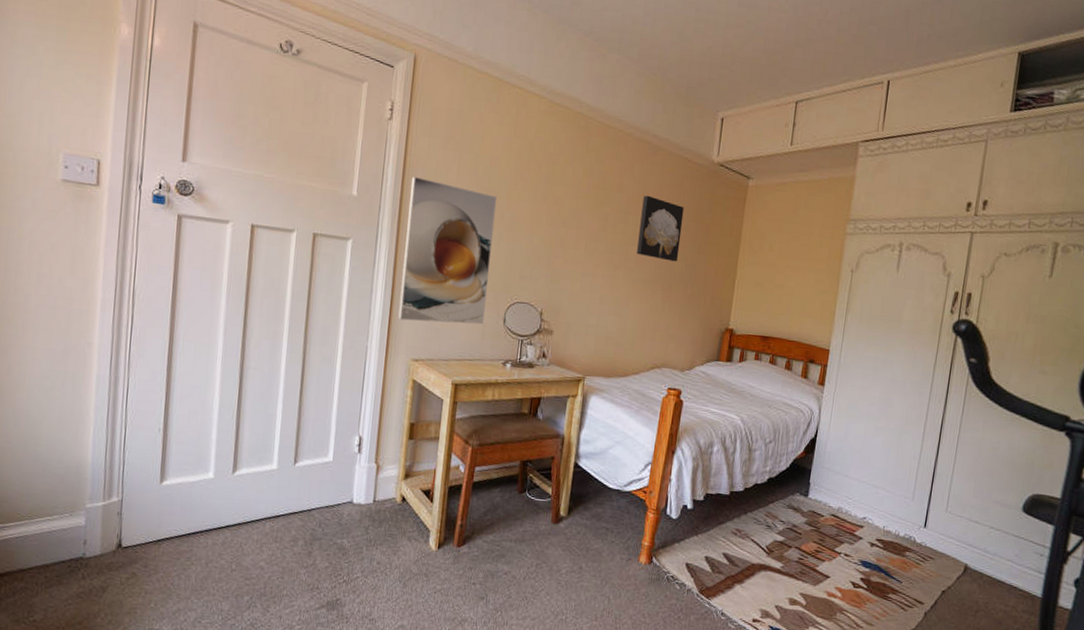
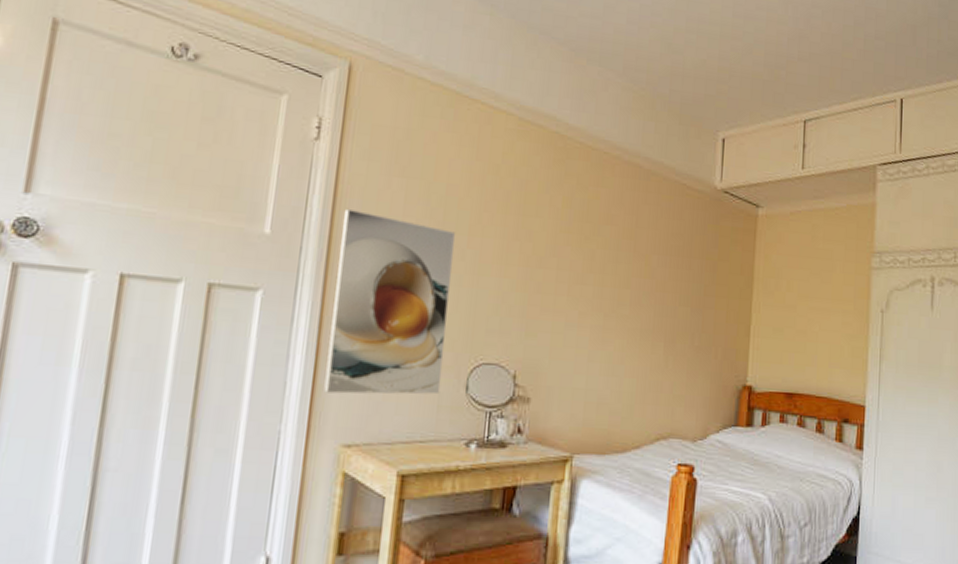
wall art: present [637,195,685,262] -> none [631,227,686,307]

